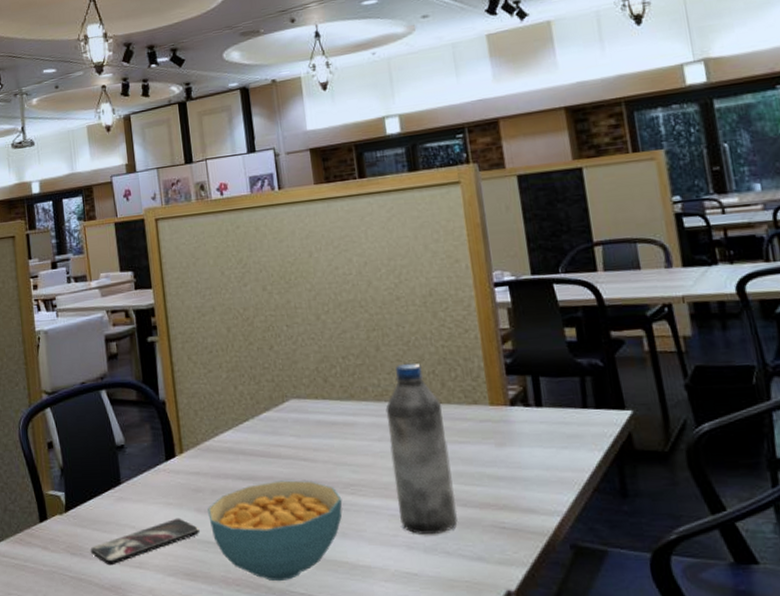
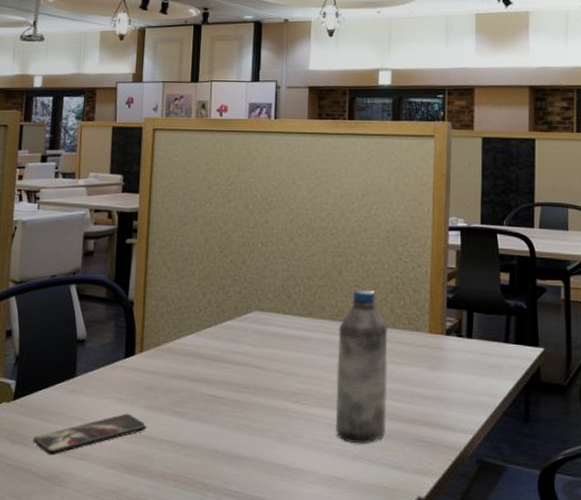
cereal bowl: present [208,480,343,582] -> none [157,385,286,479]

